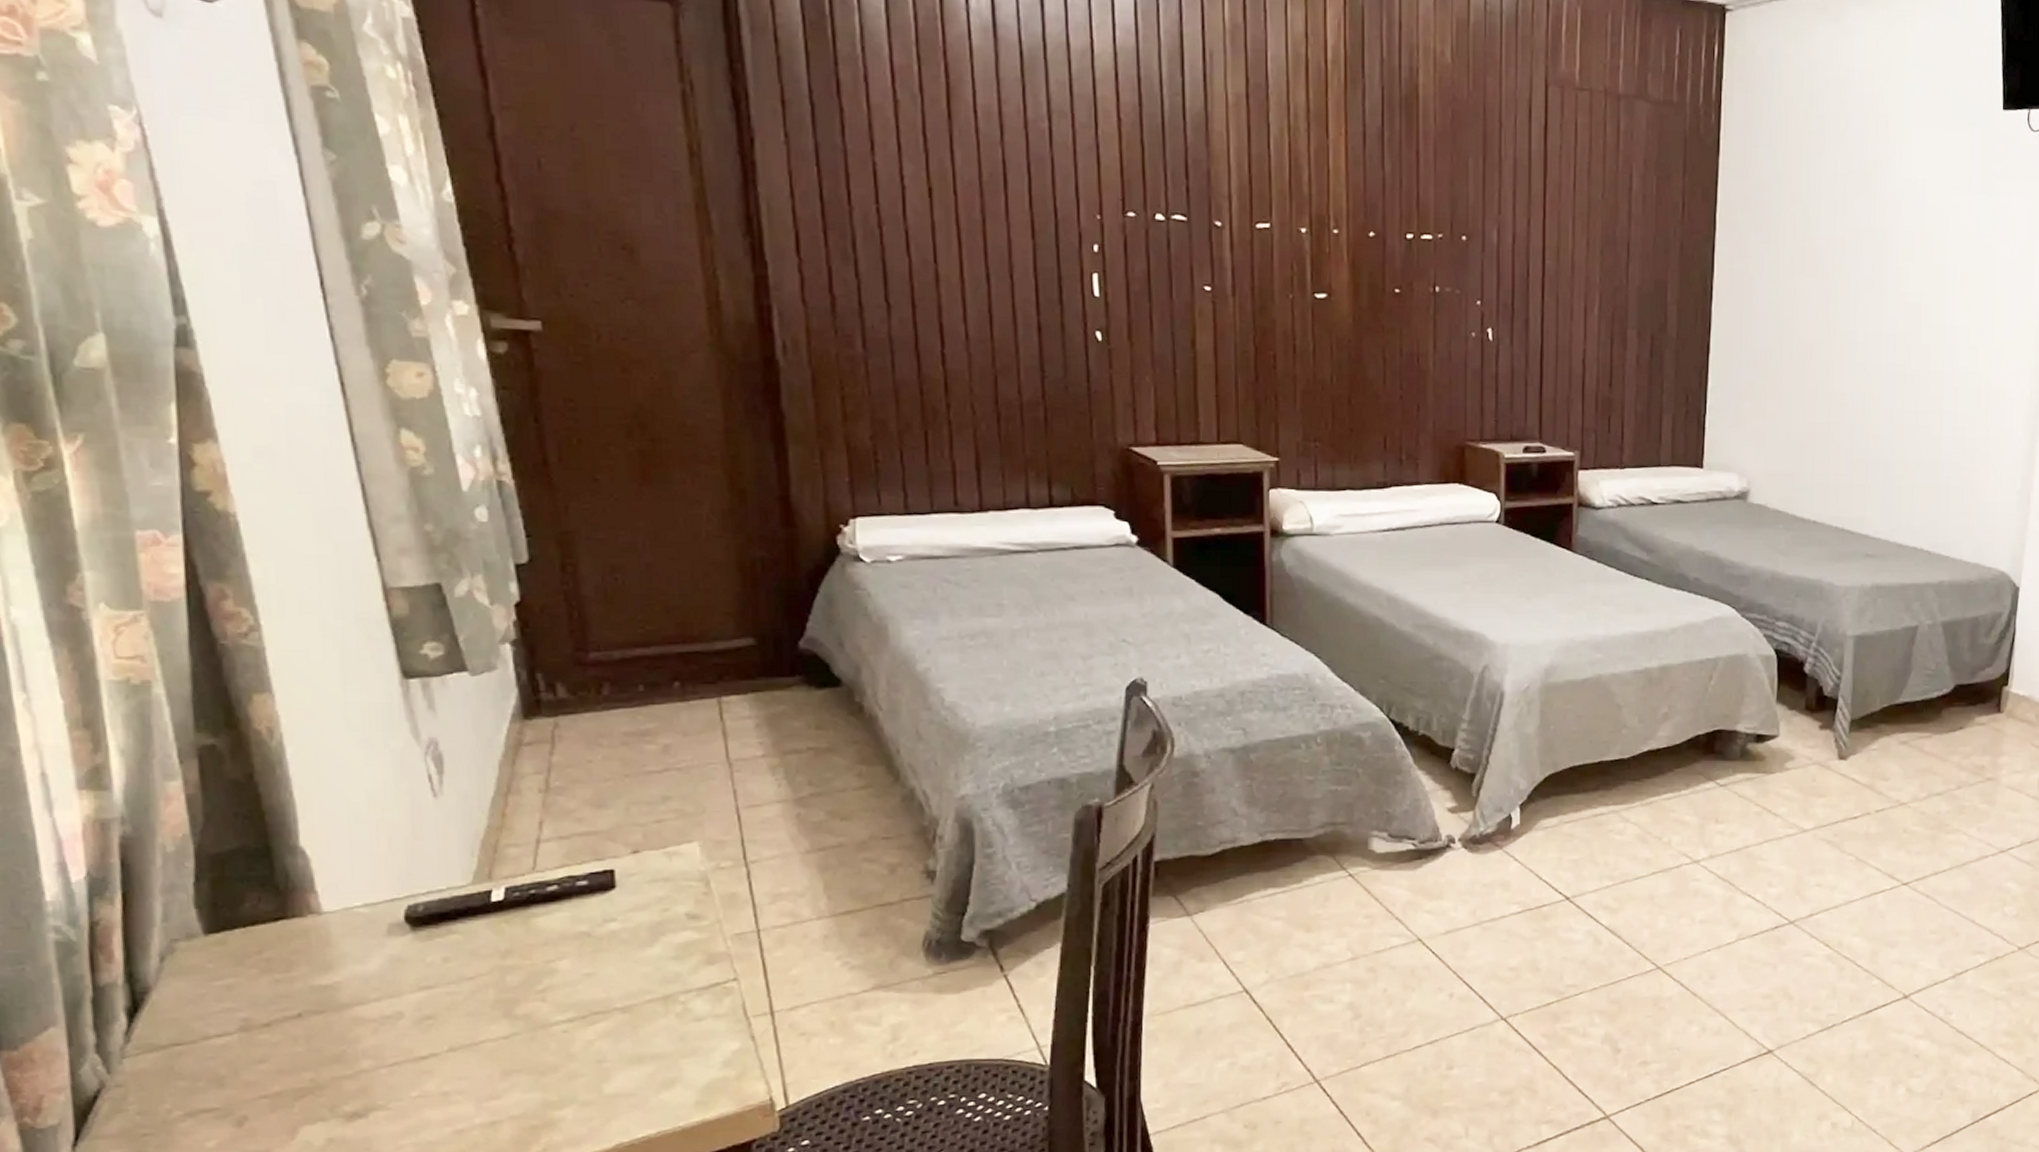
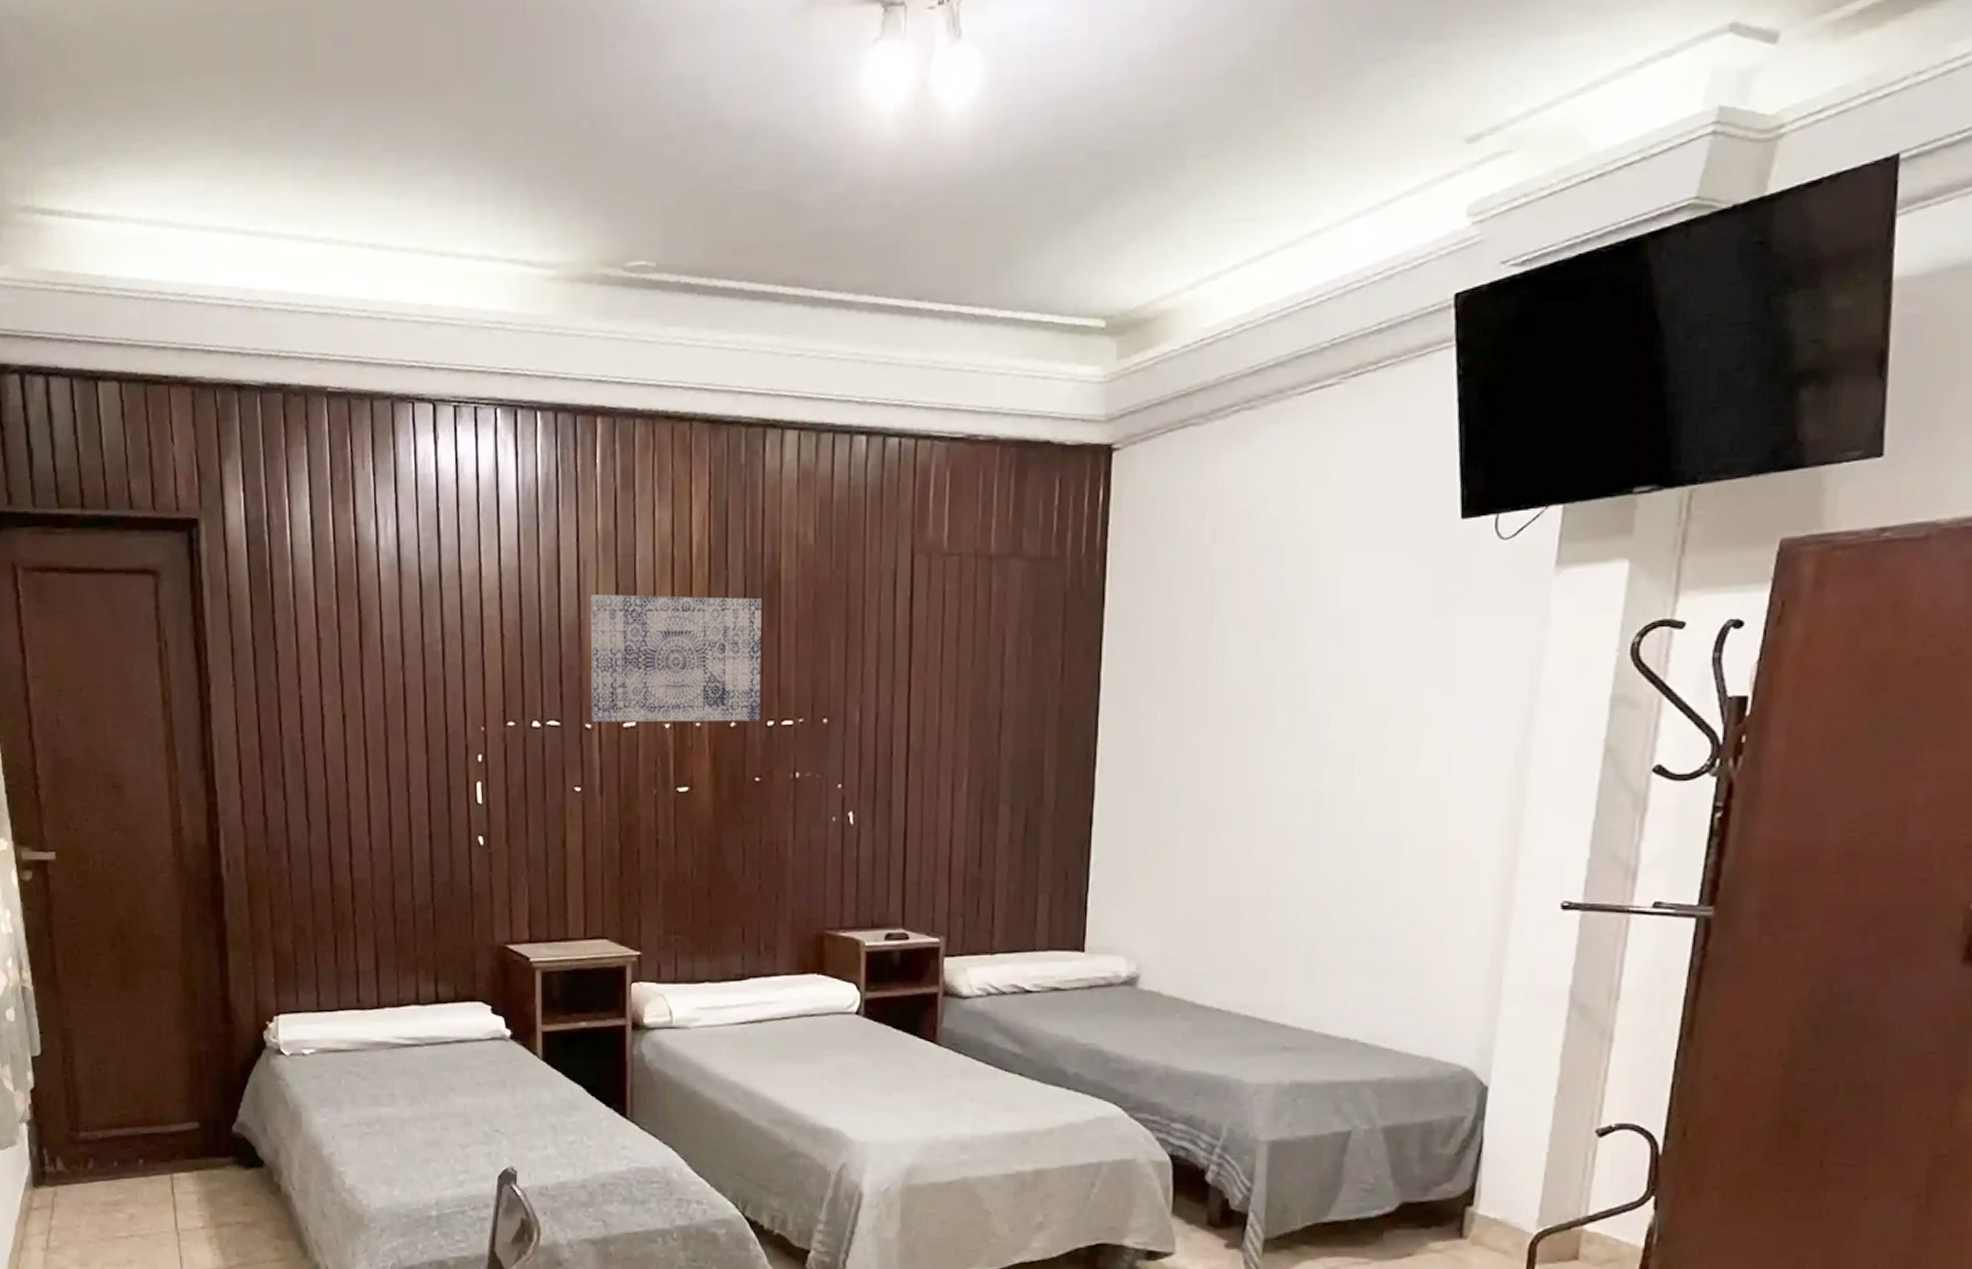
wall art: none [1218,87,1400,233] -> present [590,594,762,723]

